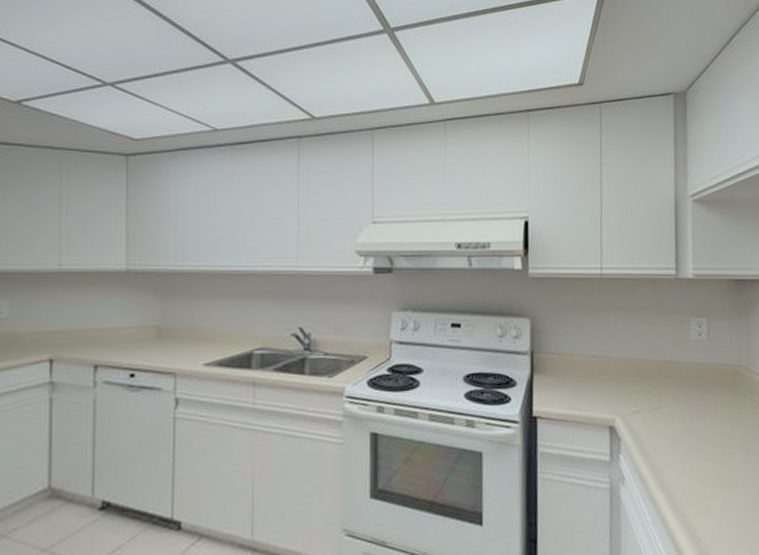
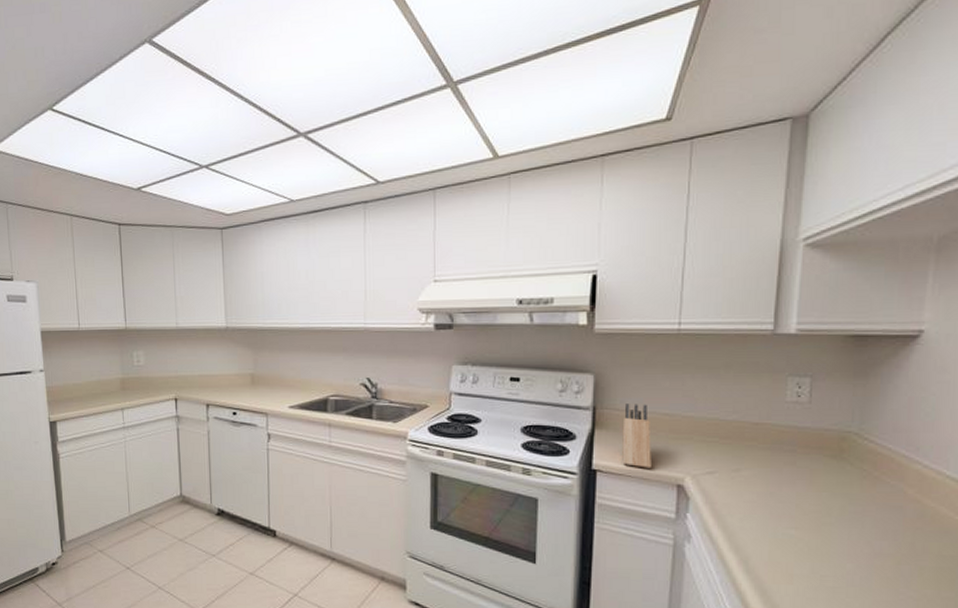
knife block: none [558,346,586,412] -> present [622,404,651,468]

